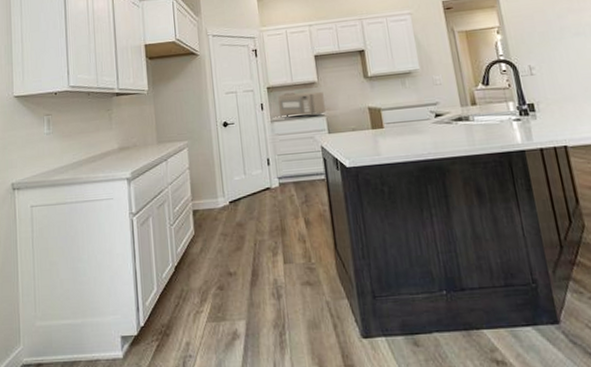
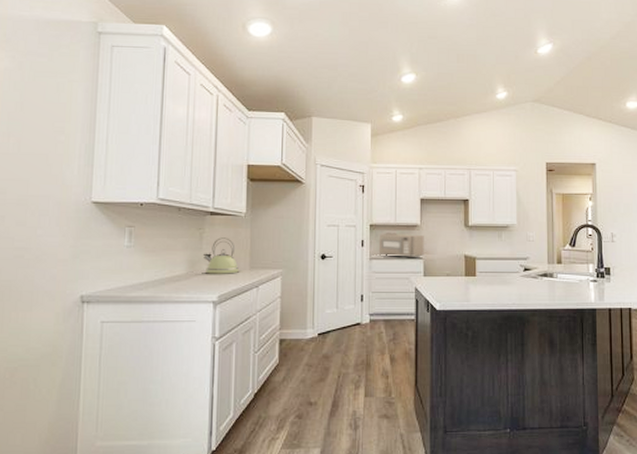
kettle: none [113,115,148,152] -> present [202,237,239,274]

